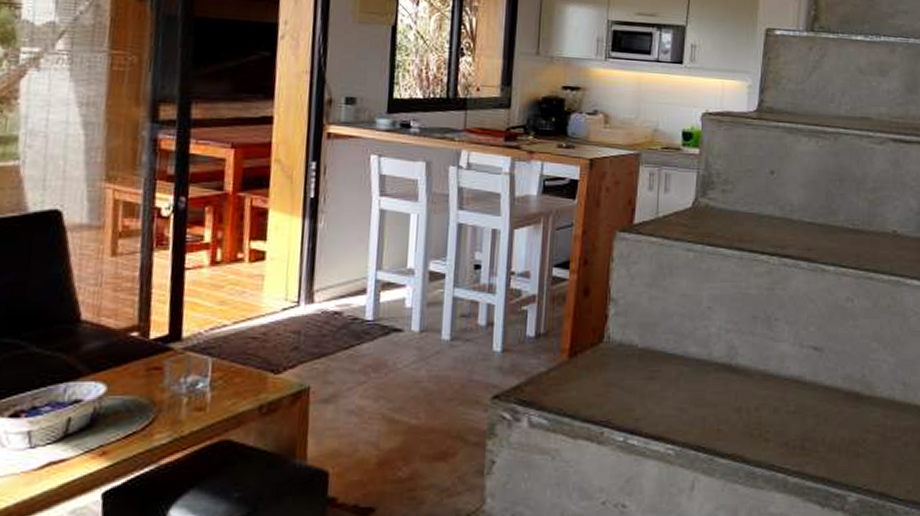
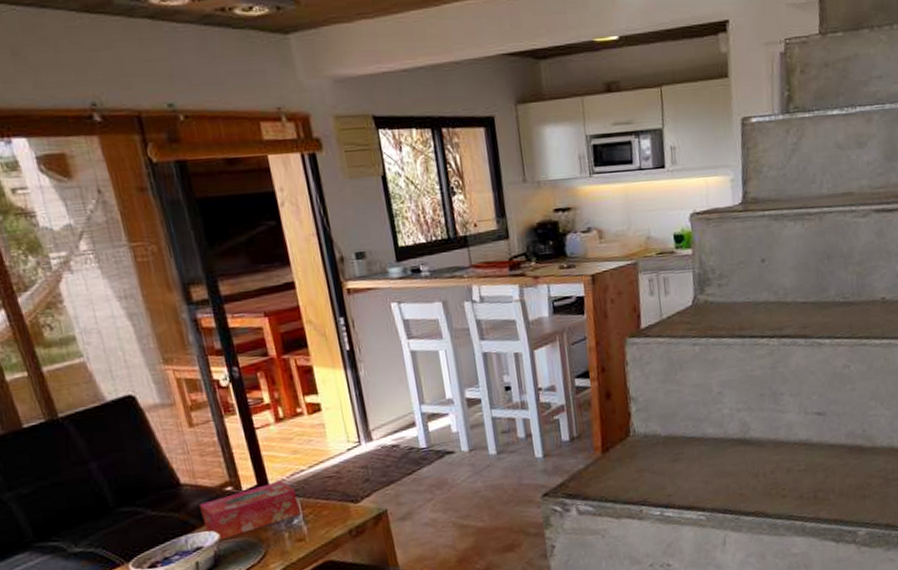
tissue box: none [92,333,211,396] -> present [199,480,301,541]

